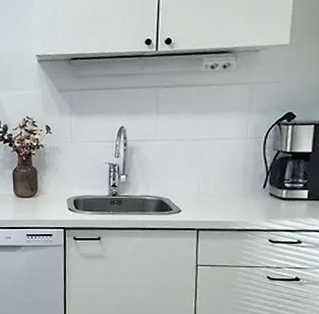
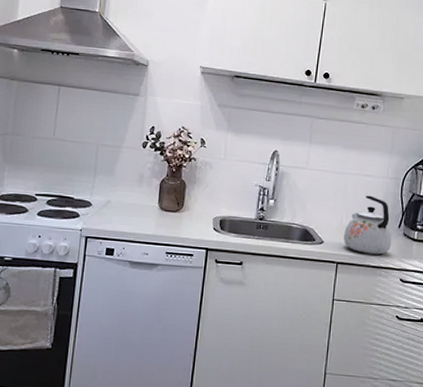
kettle: none [203,158,257,218] -> present [344,195,392,255]

